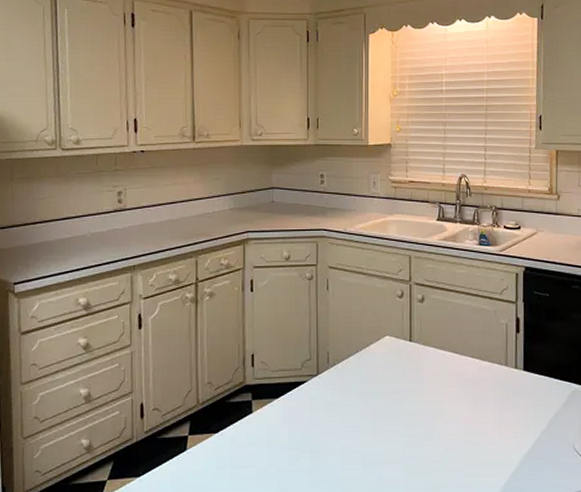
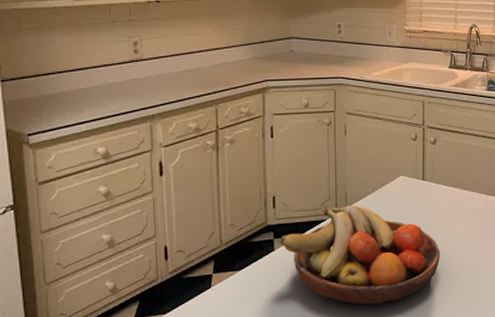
fruit bowl: none [259,366,429,478] -> present [280,205,440,305]

